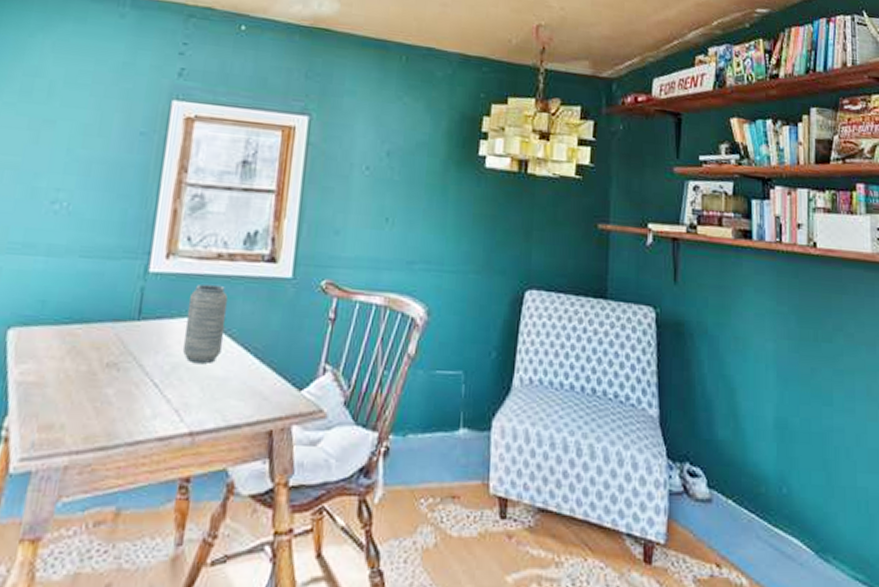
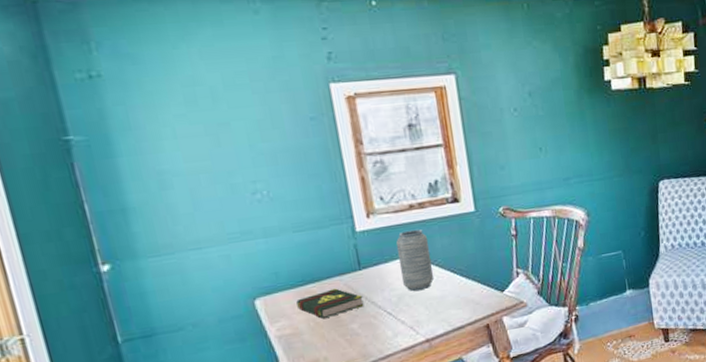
book: none [53,336,131,372] -> present [296,288,364,319]

